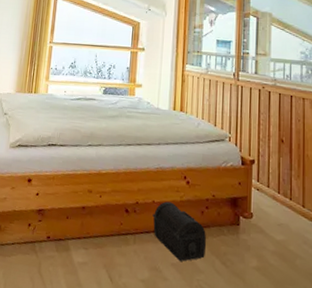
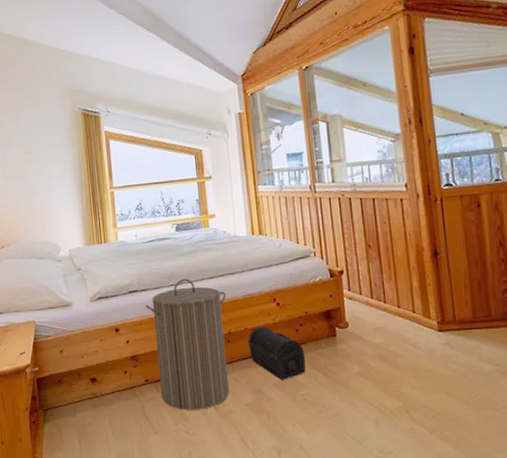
laundry hamper: none [60,141,140,278] -> present [145,278,229,410]

